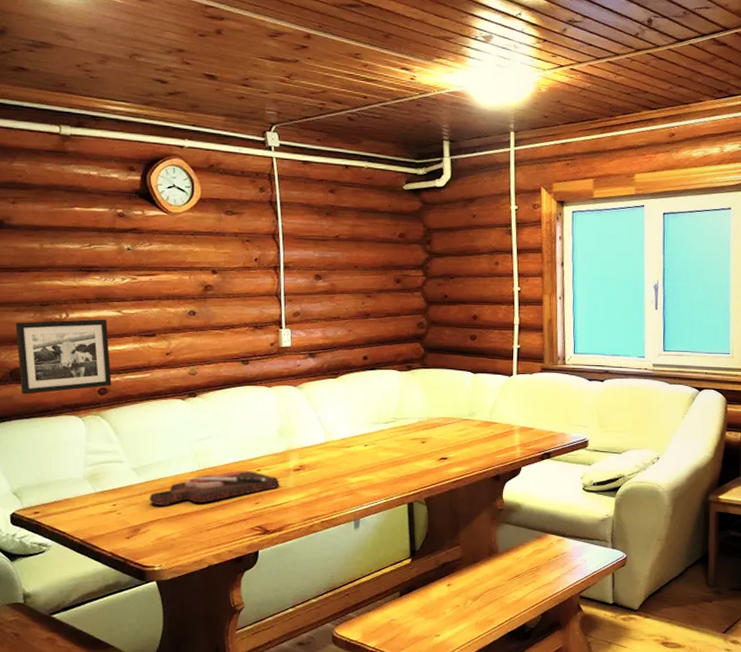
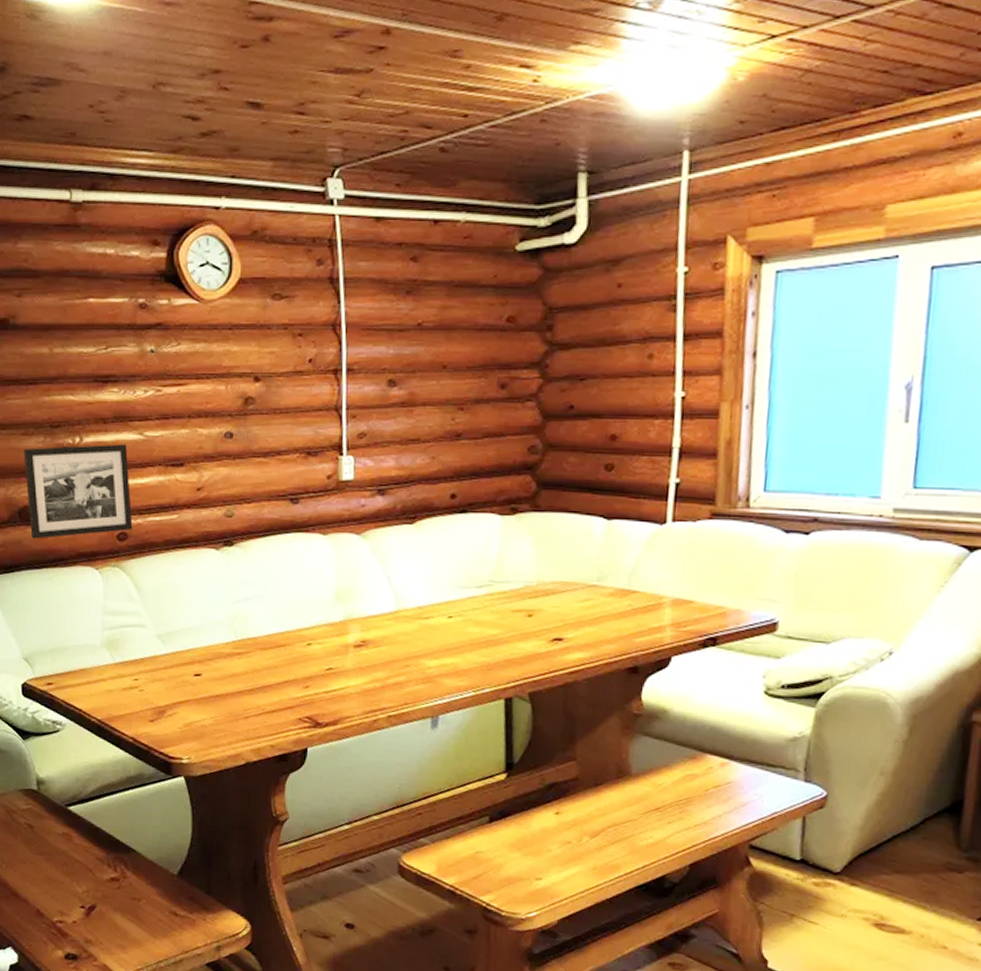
cutting board: present [149,471,280,505] -> none [176,644,336,683]

